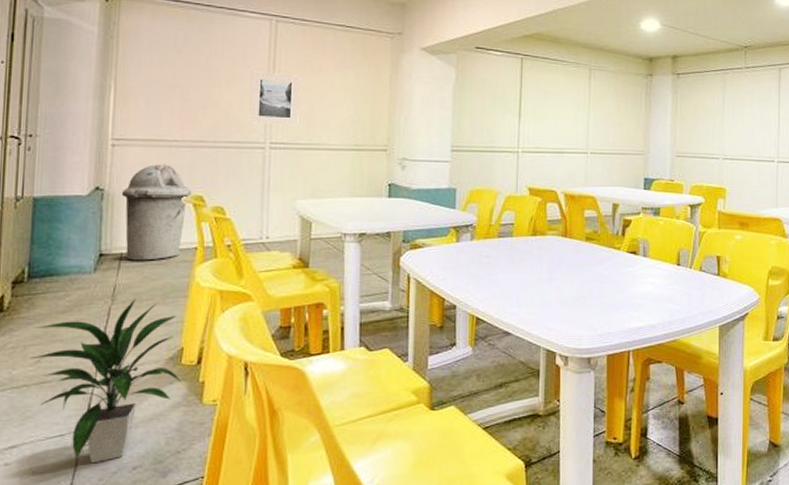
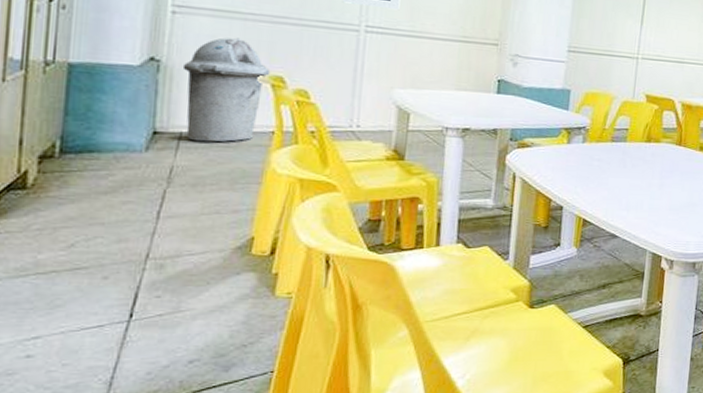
indoor plant: present [30,298,183,464] -> none [61,182,253,357]

